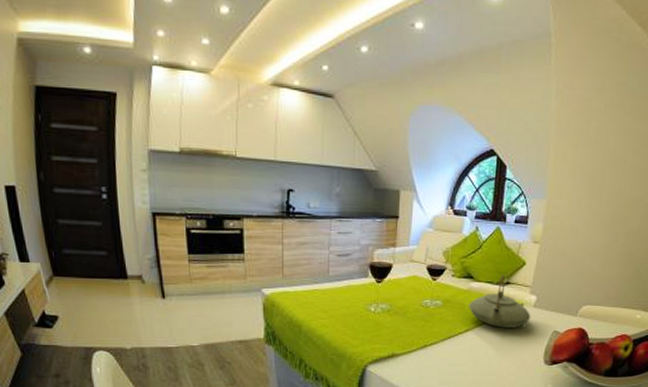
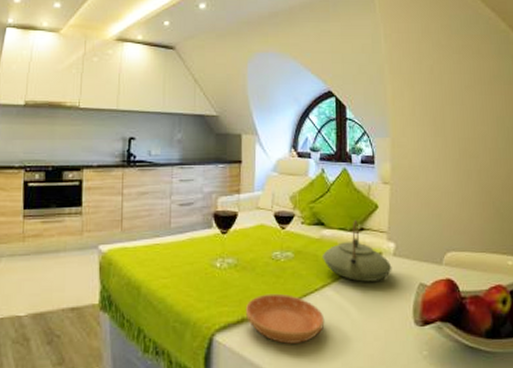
saucer: none [395,335,466,375] -> present [245,293,325,344]

